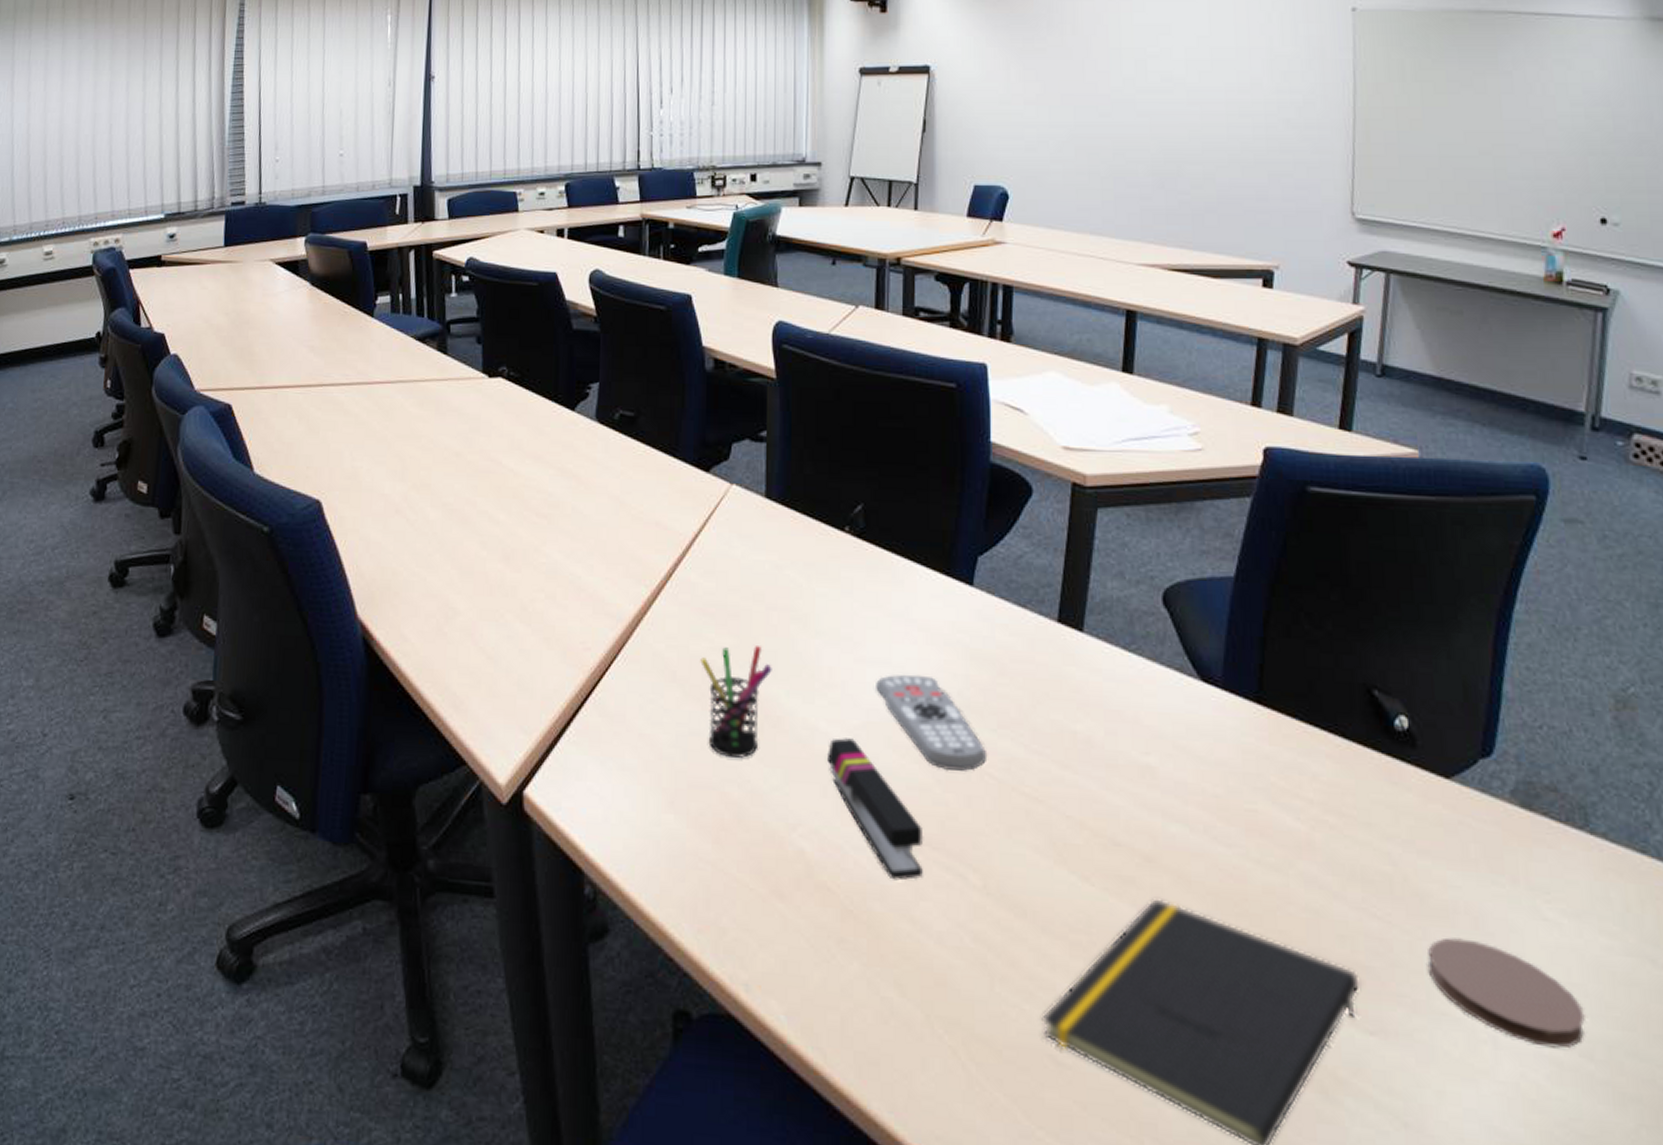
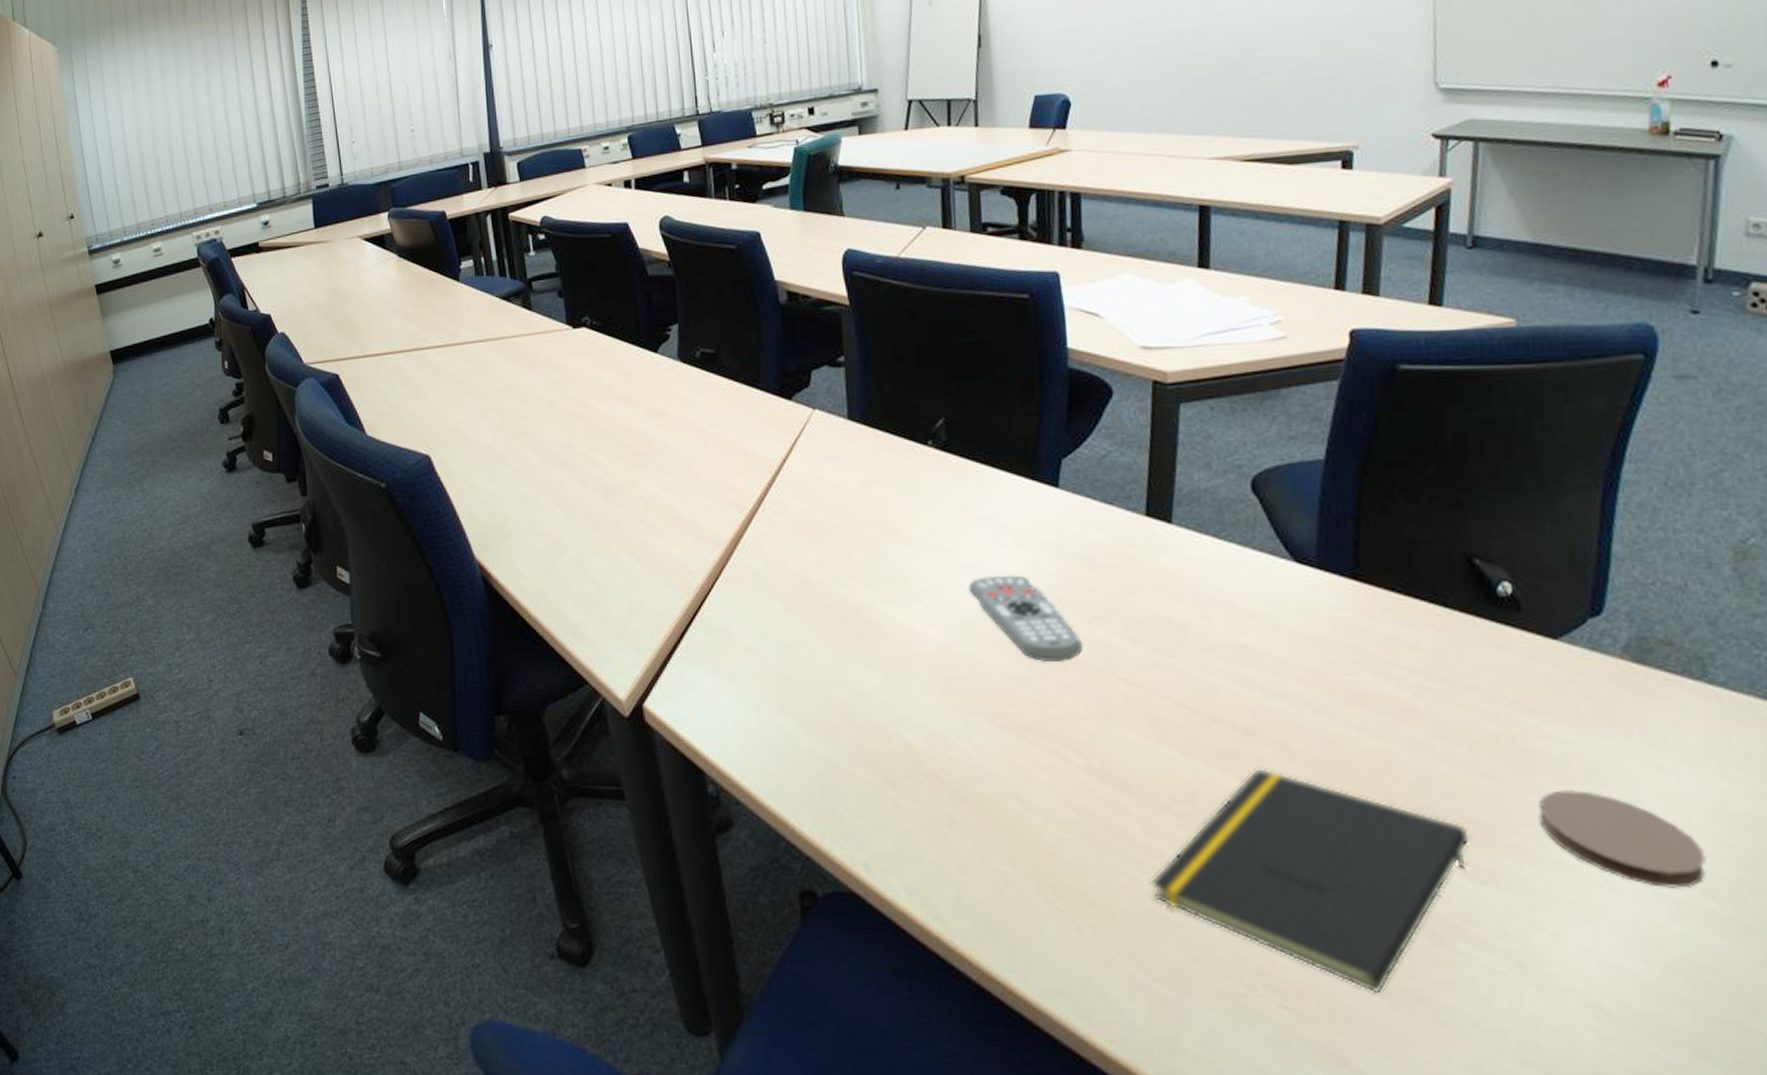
pen holder: present [700,646,772,758] -> none [798,559,868,662]
stapler: present [828,738,924,881] -> none [927,638,1027,765]

